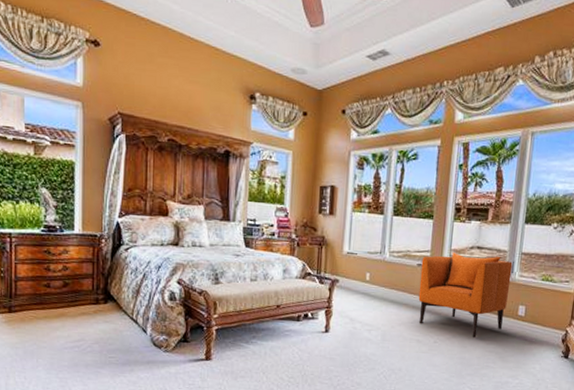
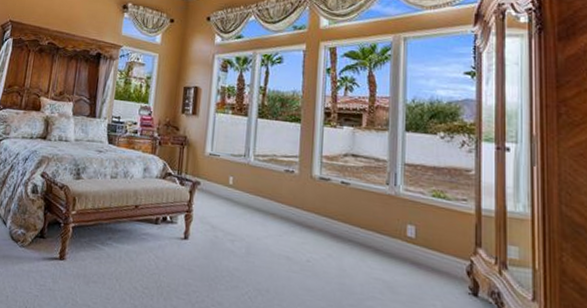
armchair: present [418,252,513,337] -> none [287,159,395,260]

